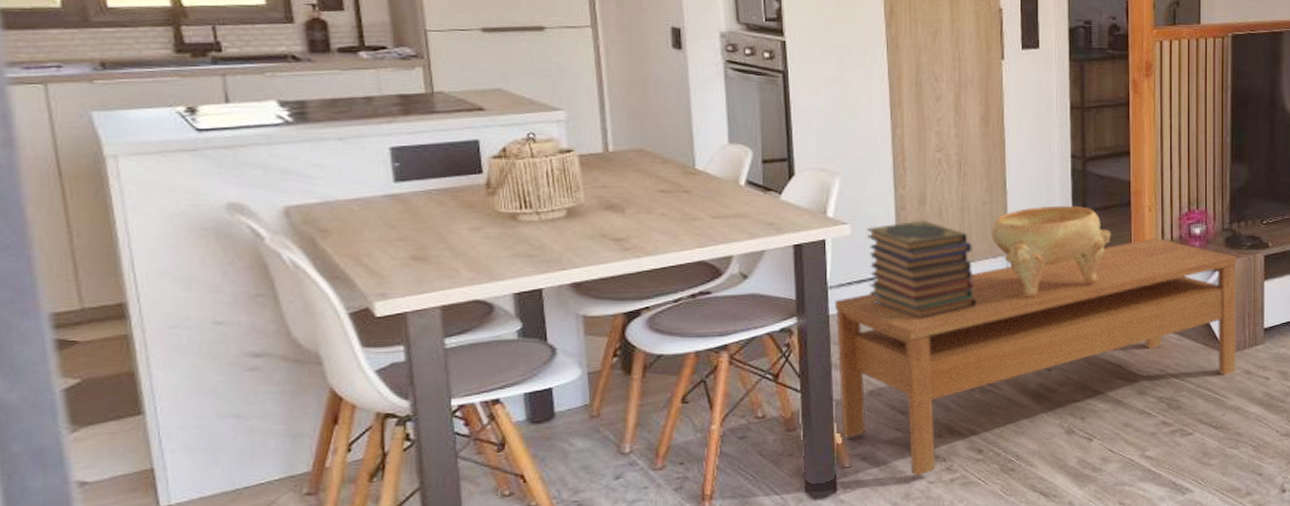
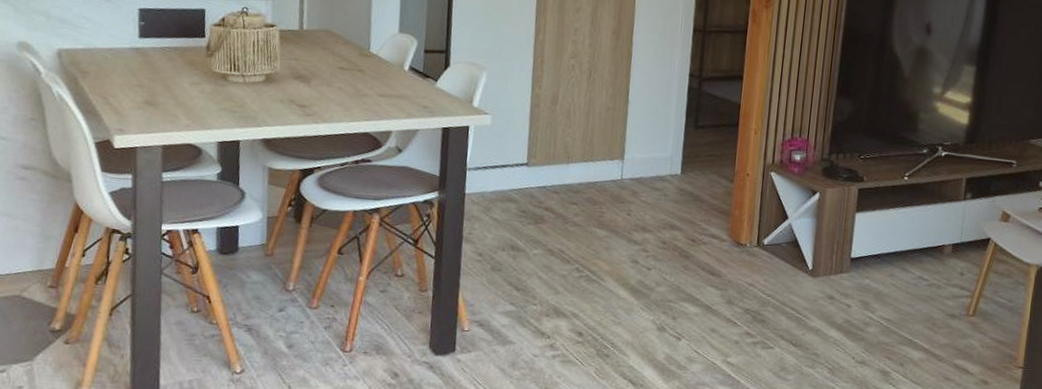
coffee table: present [834,238,1236,476] -> none [465,159,832,348]
book stack: present [866,220,978,319] -> none [501,118,593,208]
decorative bowl: present [991,205,1111,298] -> none [611,117,718,201]

